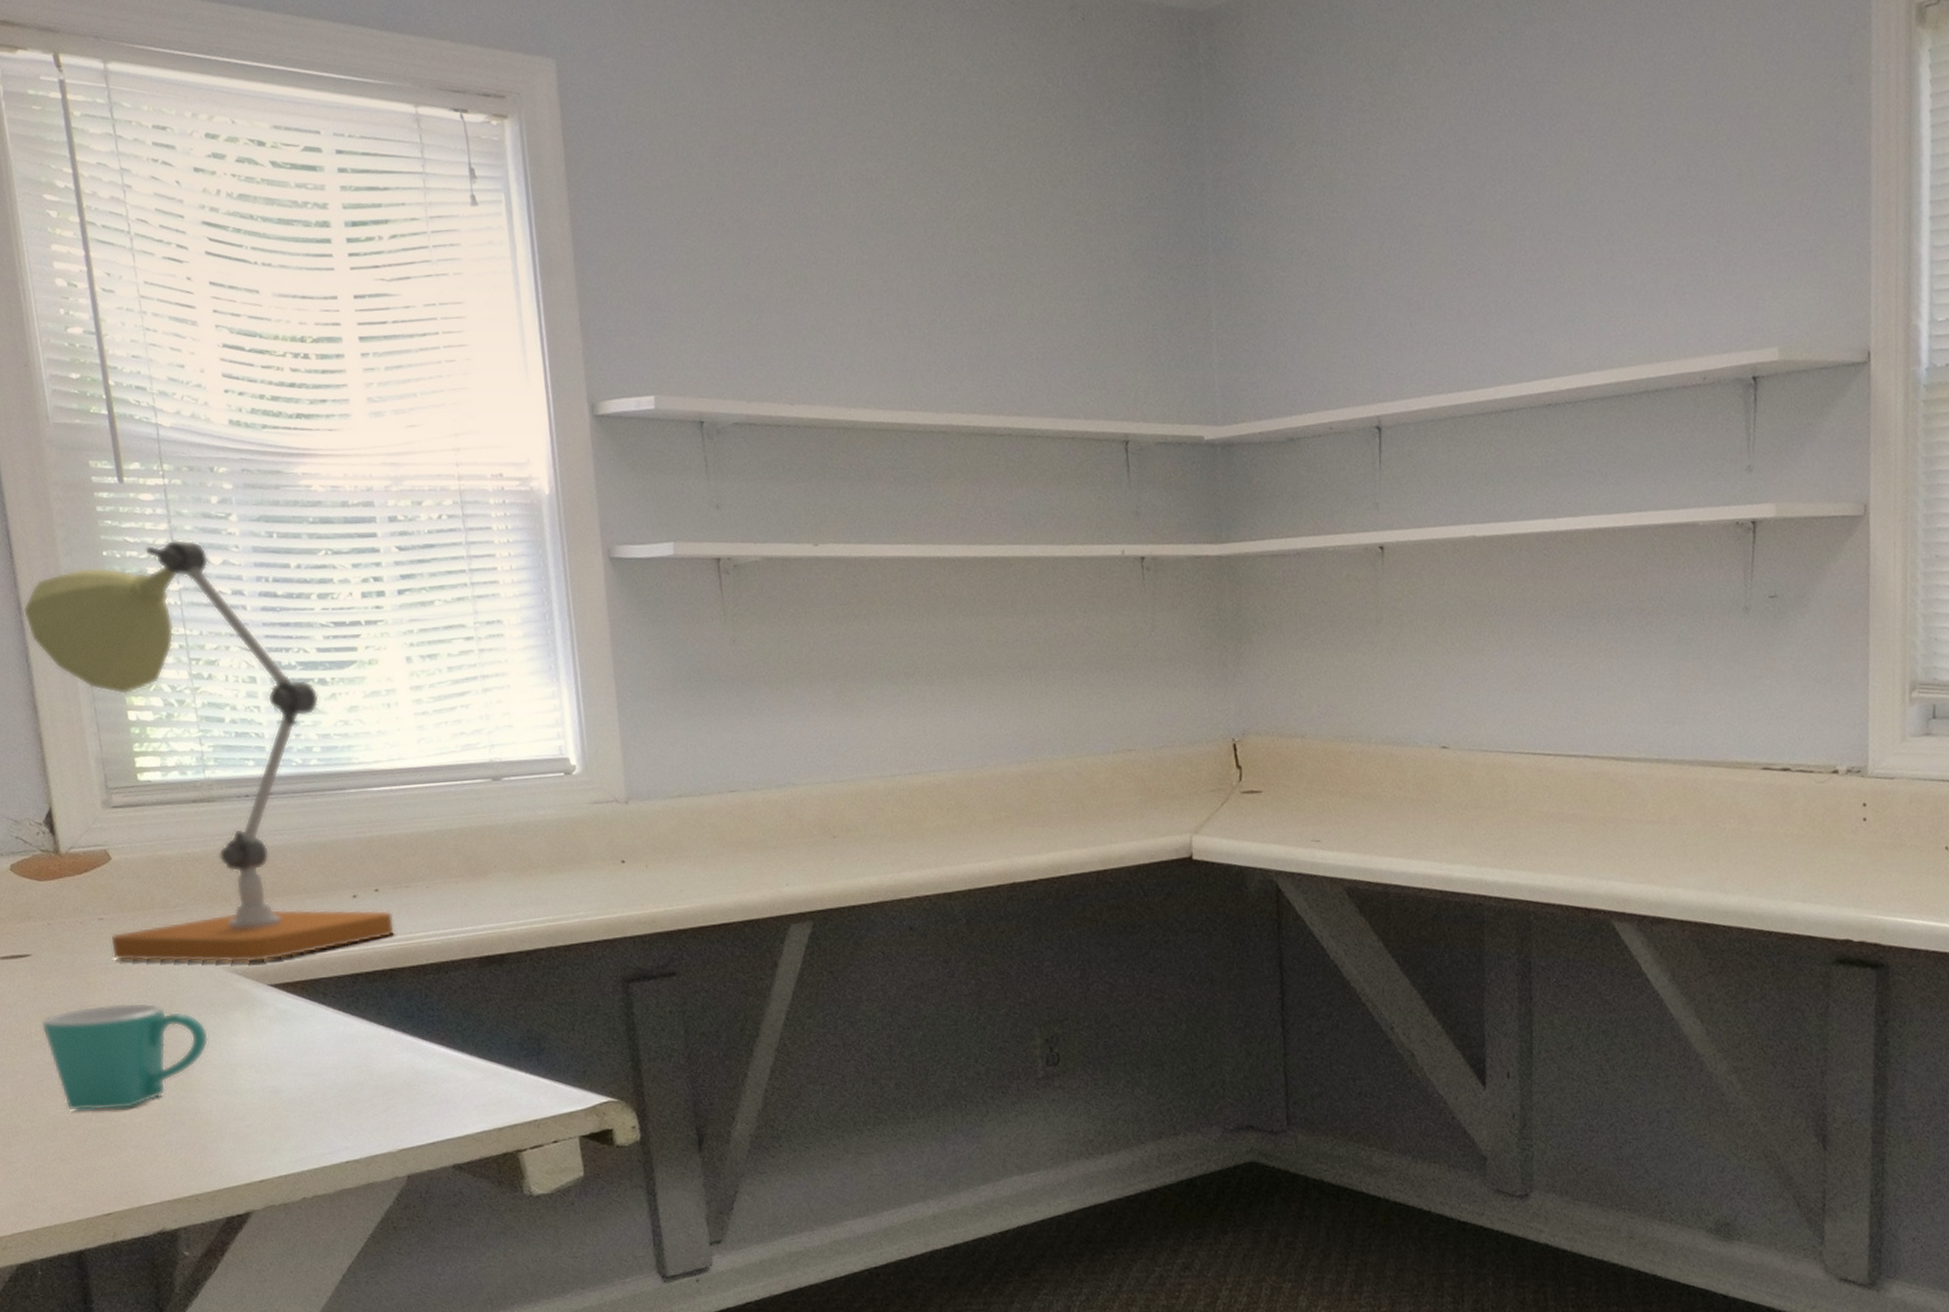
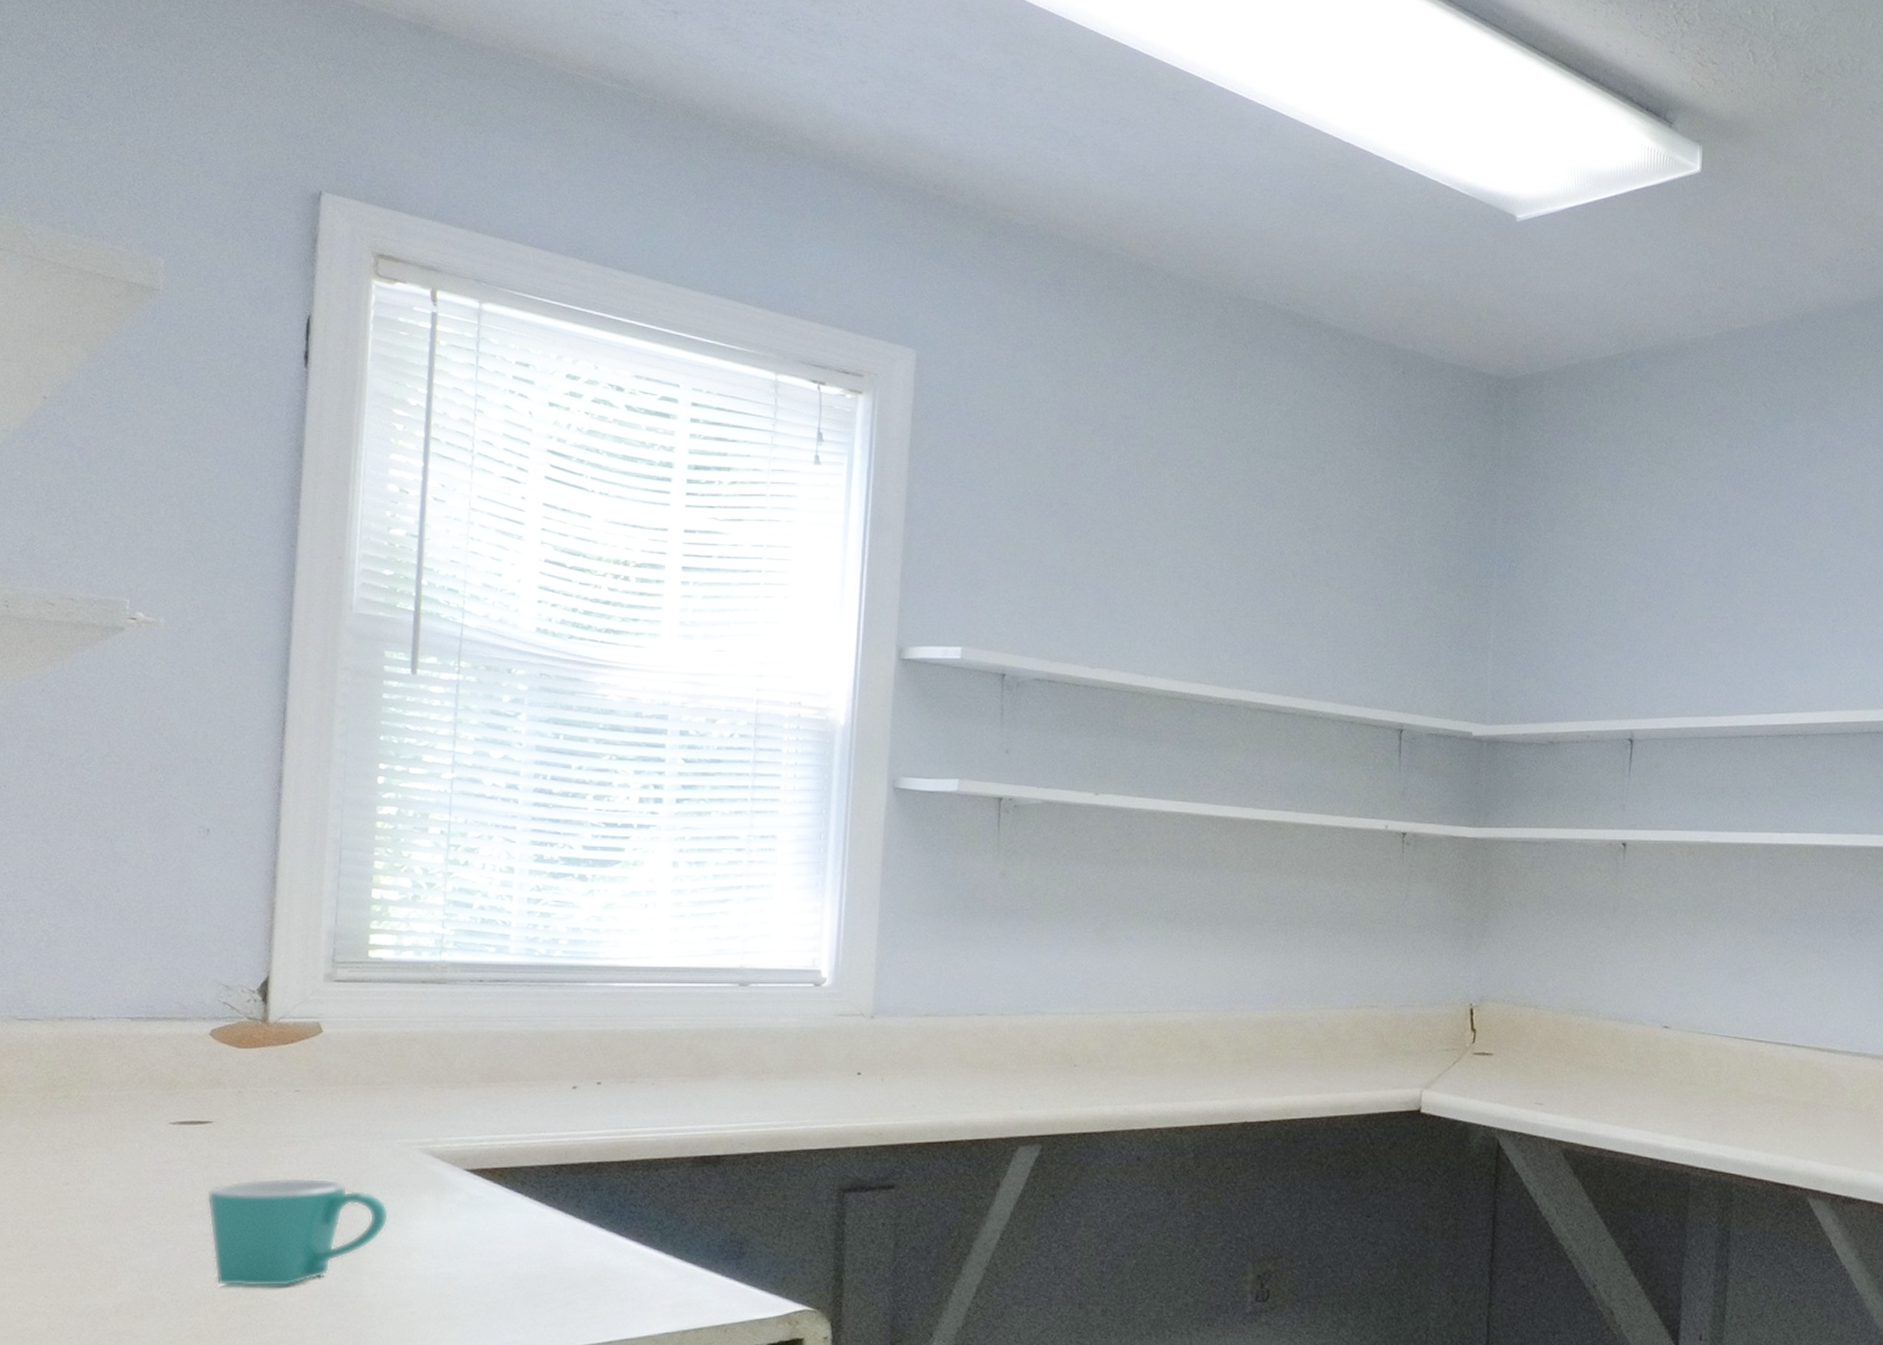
desk lamp: present [23,539,395,963] -> none [283,731,612,1145]

